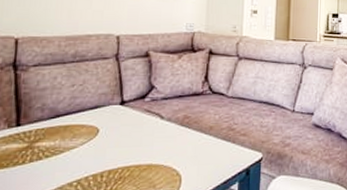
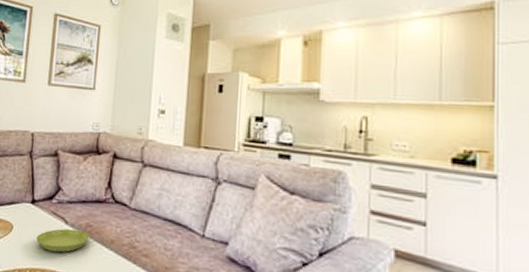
saucer: none [128,122,188,147] -> present [36,228,90,253]

